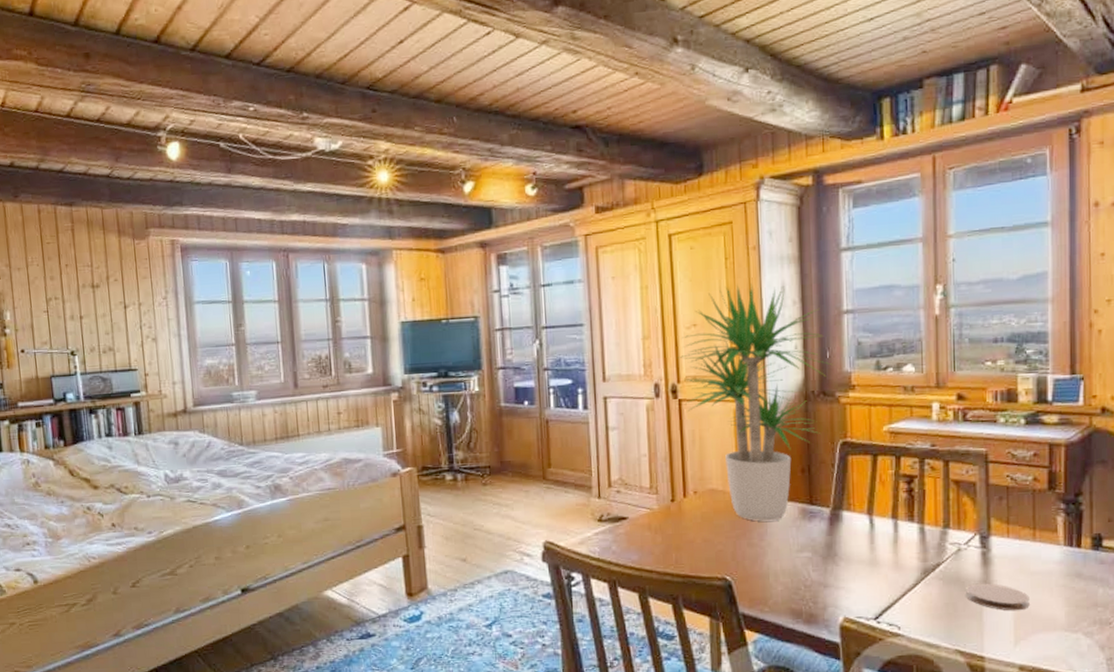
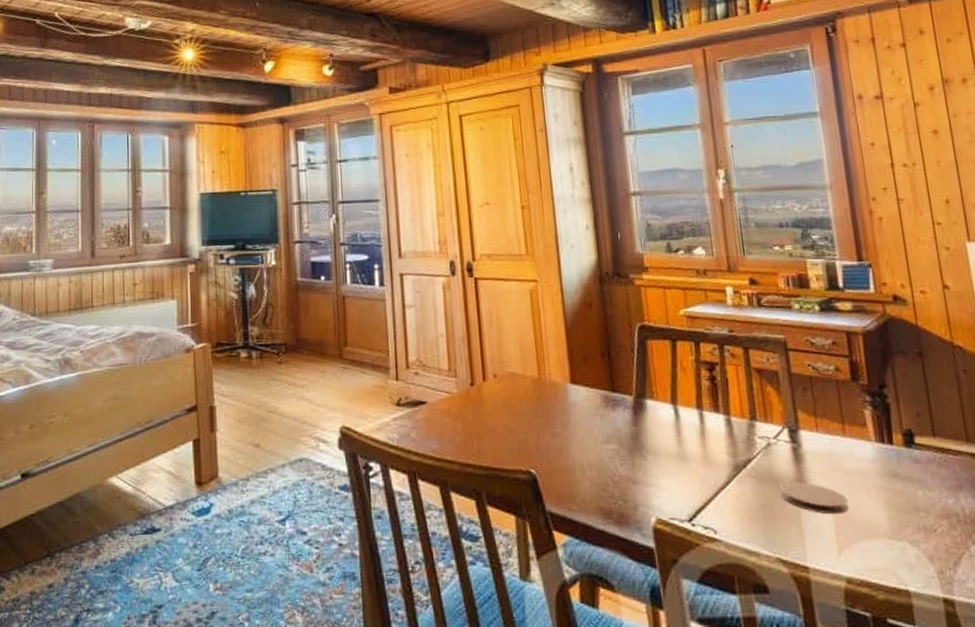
potted plant: present [676,283,833,521] -> none [471,163,625,409]

